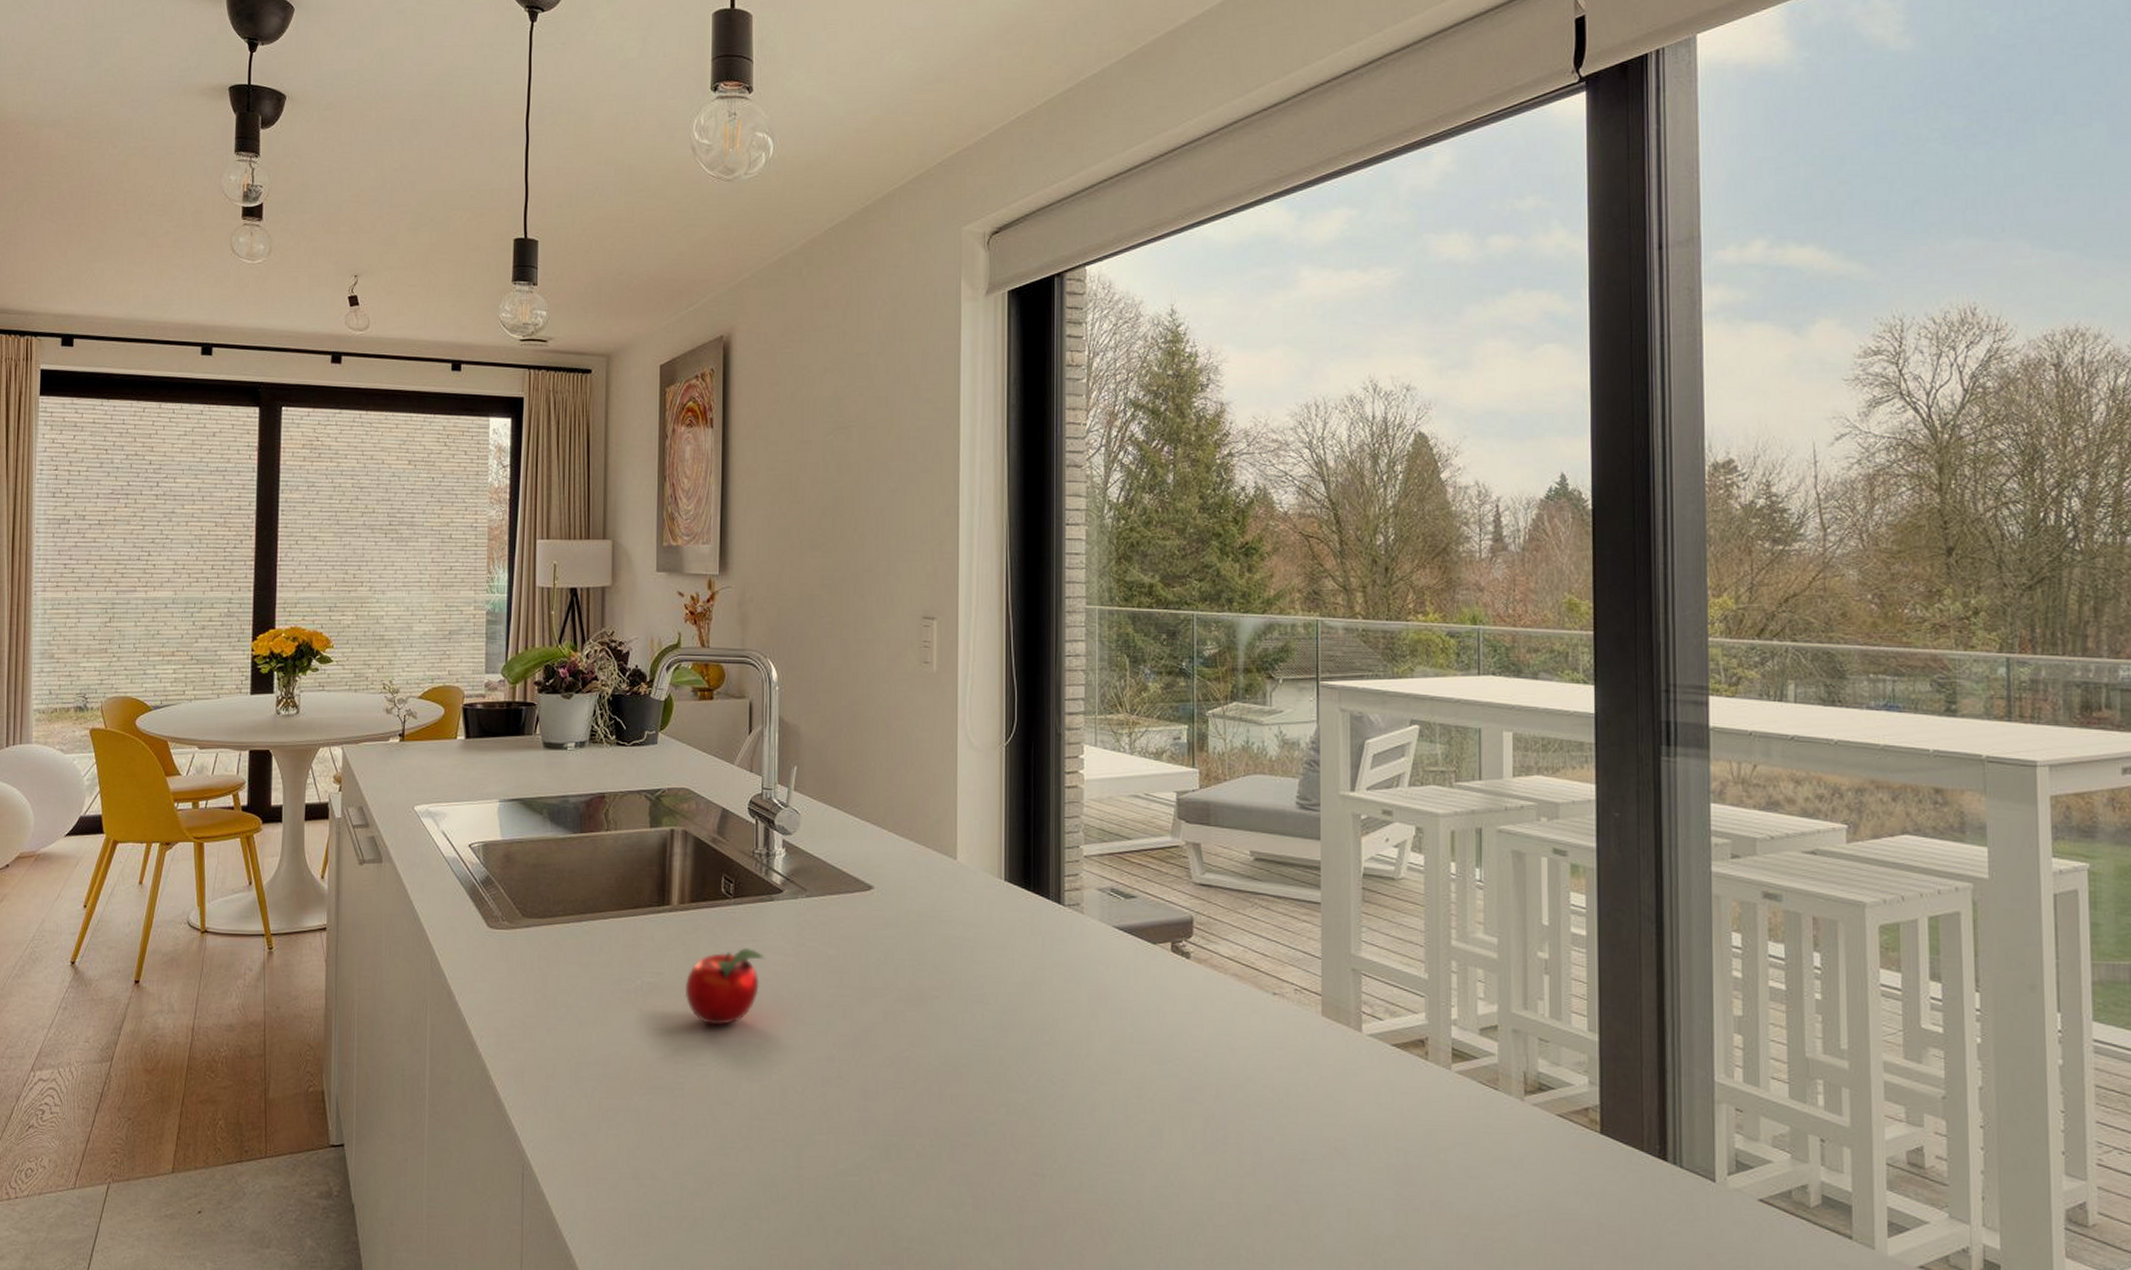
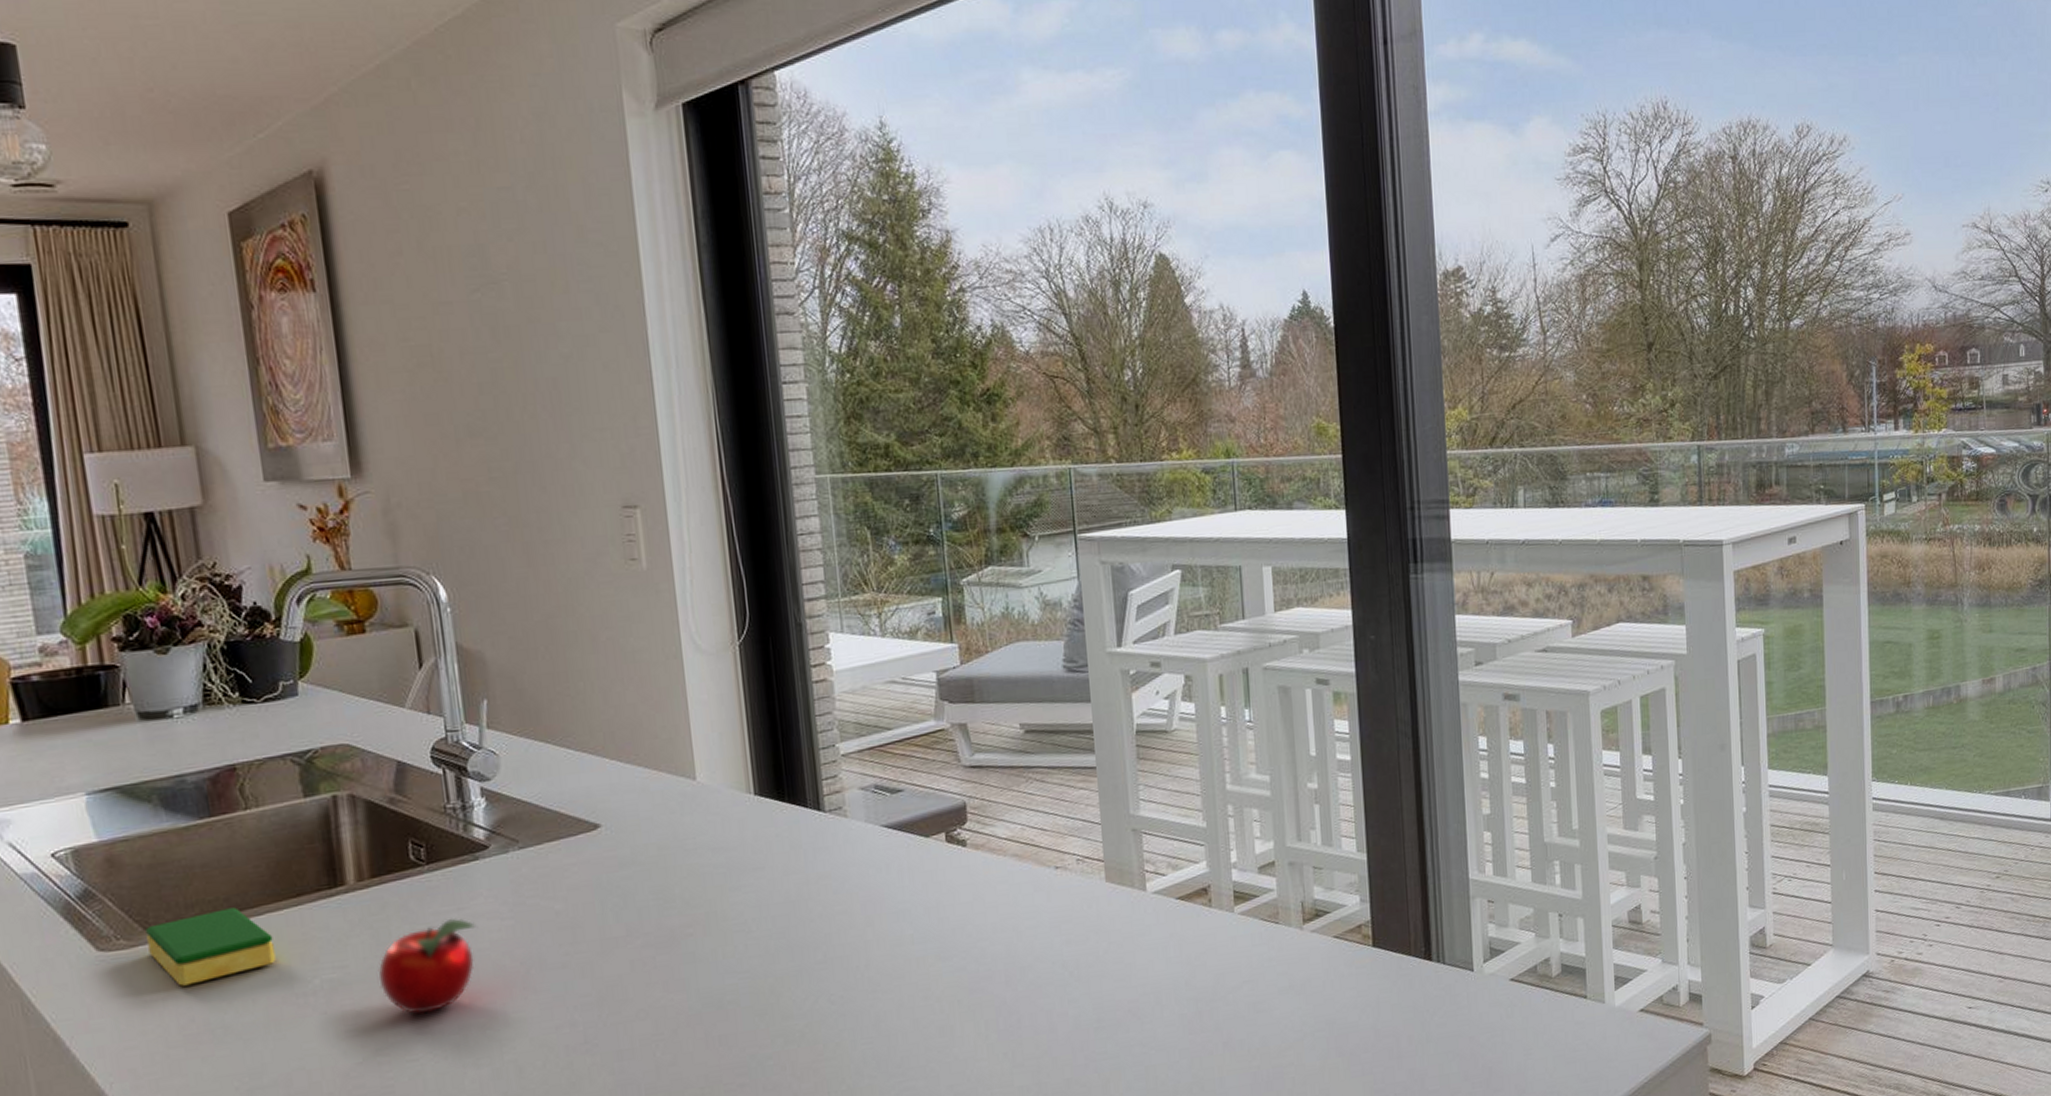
dish sponge: none [523,909,612,967] -> present [146,907,276,986]

